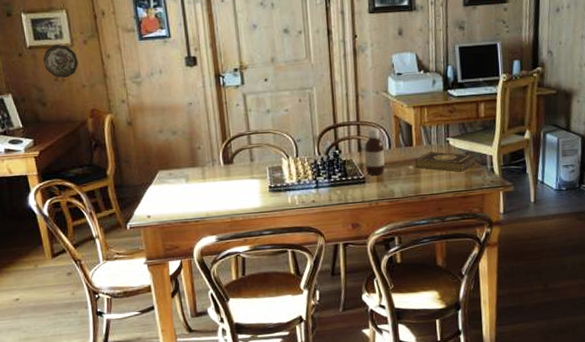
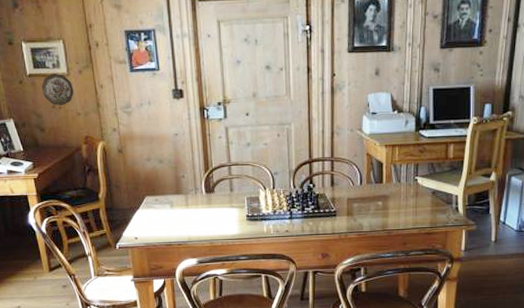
bottle: present [364,128,385,176] -> none [336,164,355,210]
book: present [415,151,476,172] -> none [384,189,442,210]

